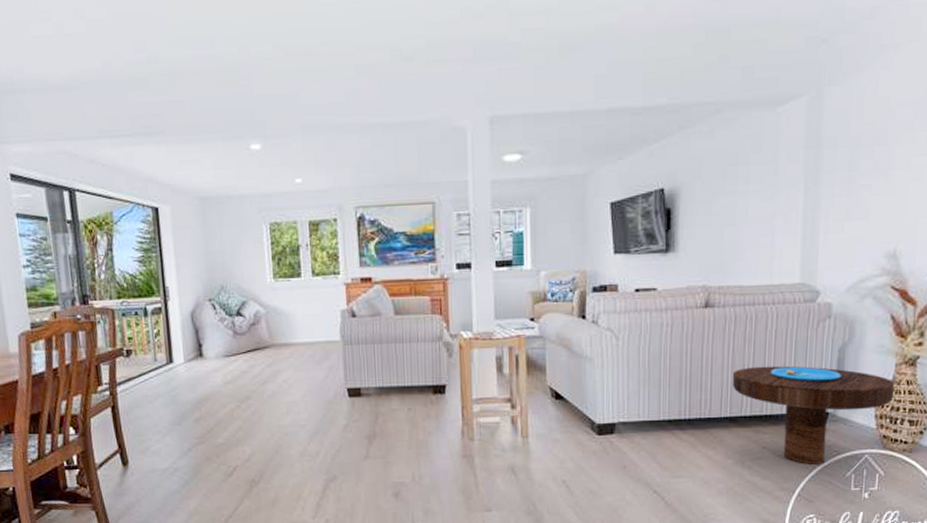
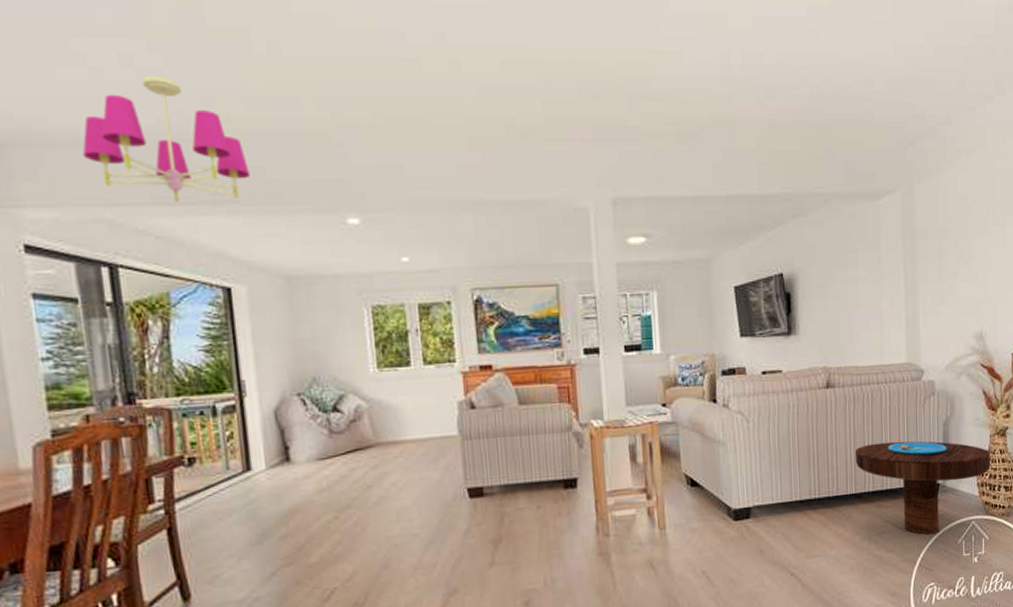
chandelier: none [49,25,174,135] -> present [82,75,251,203]

